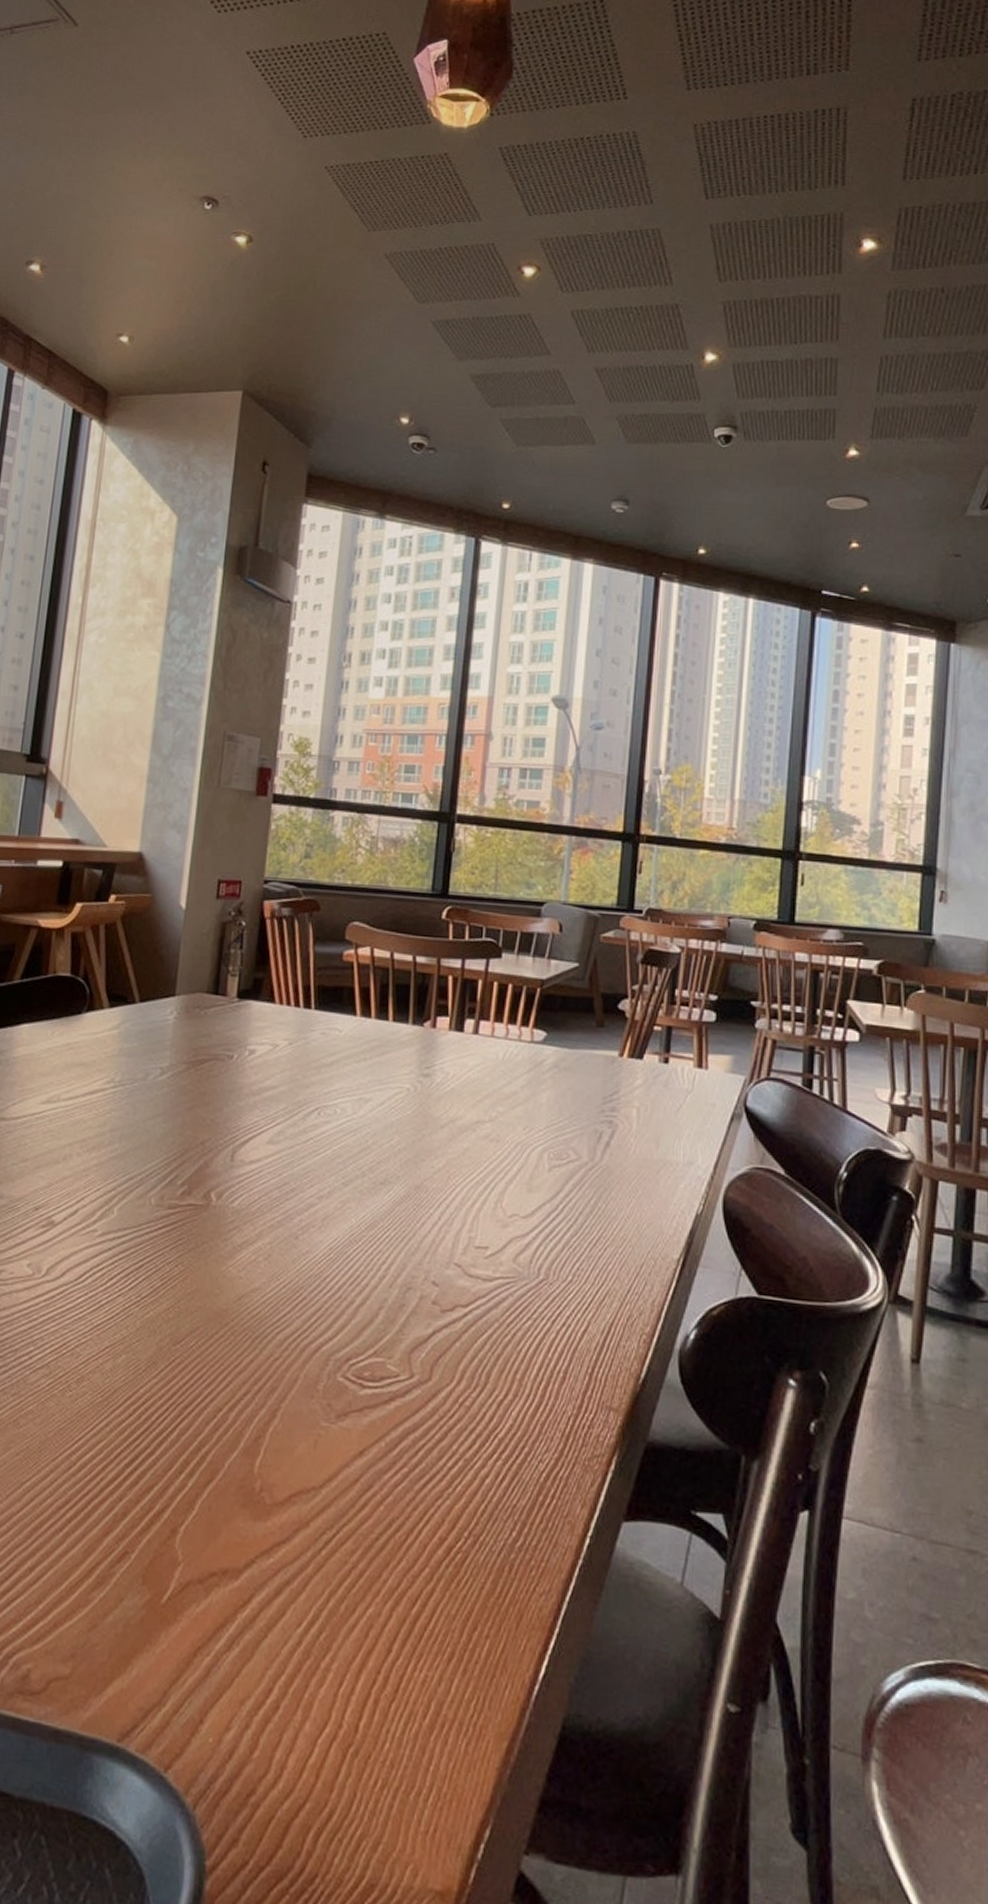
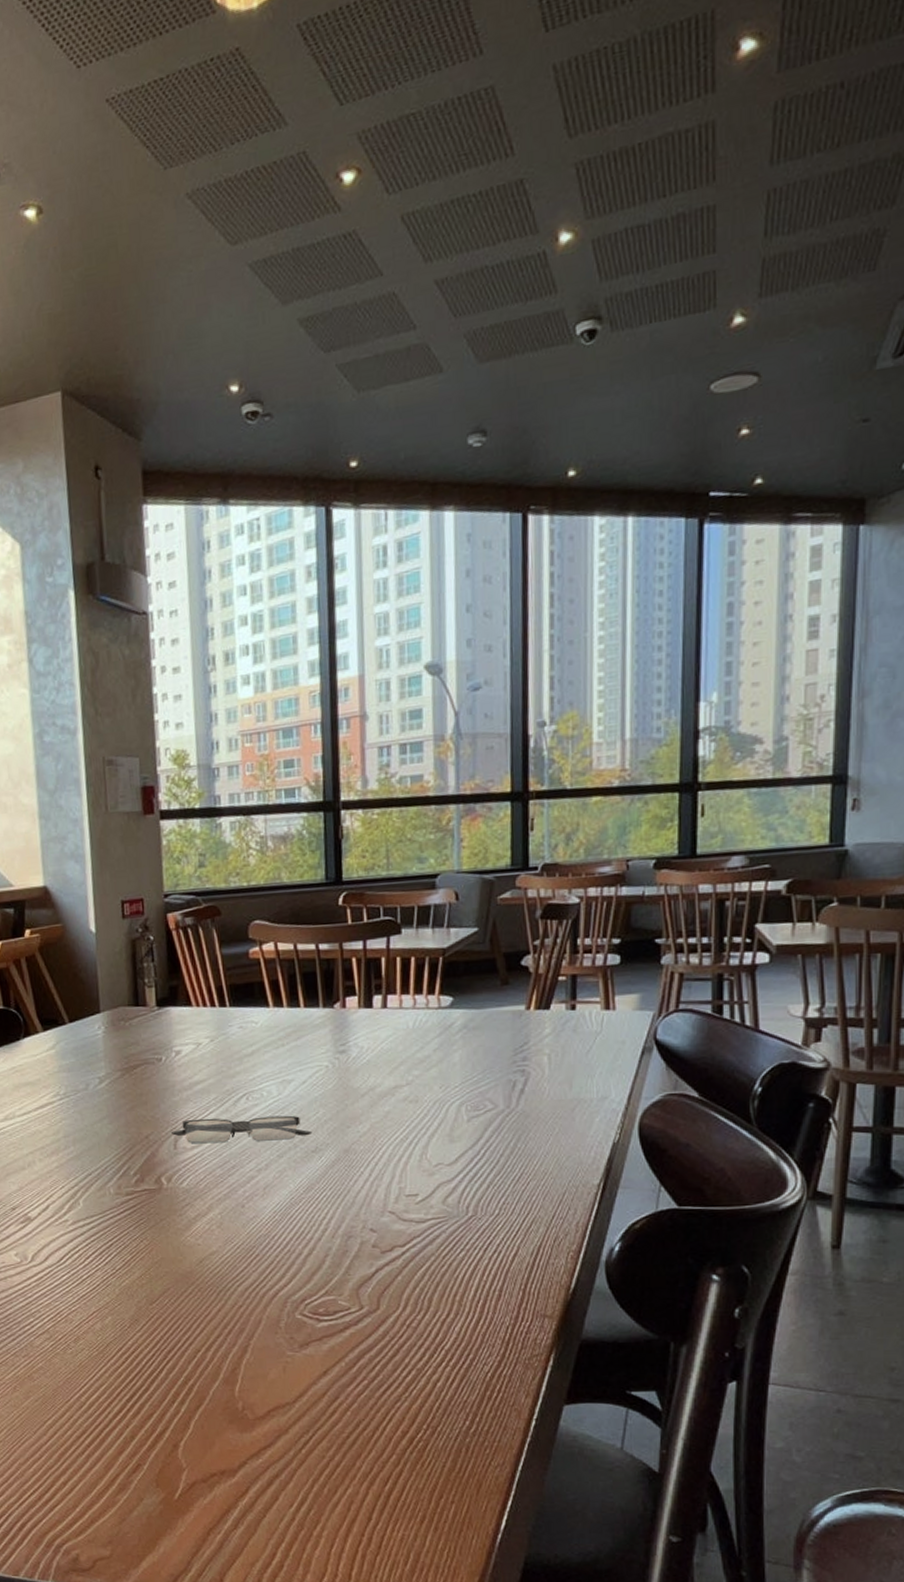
glasses: none [231,1129,384,1167] -> present [172,1115,313,1144]

